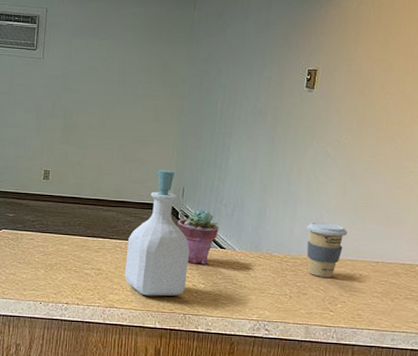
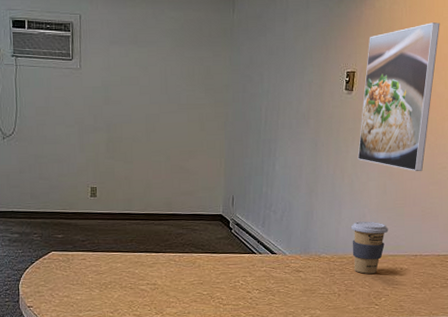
soap bottle: present [124,170,190,296] -> none [180,179,243,306]
potted succulent: present [176,209,218,264] -> none [228,216,269,271]
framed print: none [316,23,411,175] -> present [357,22,440,172]

